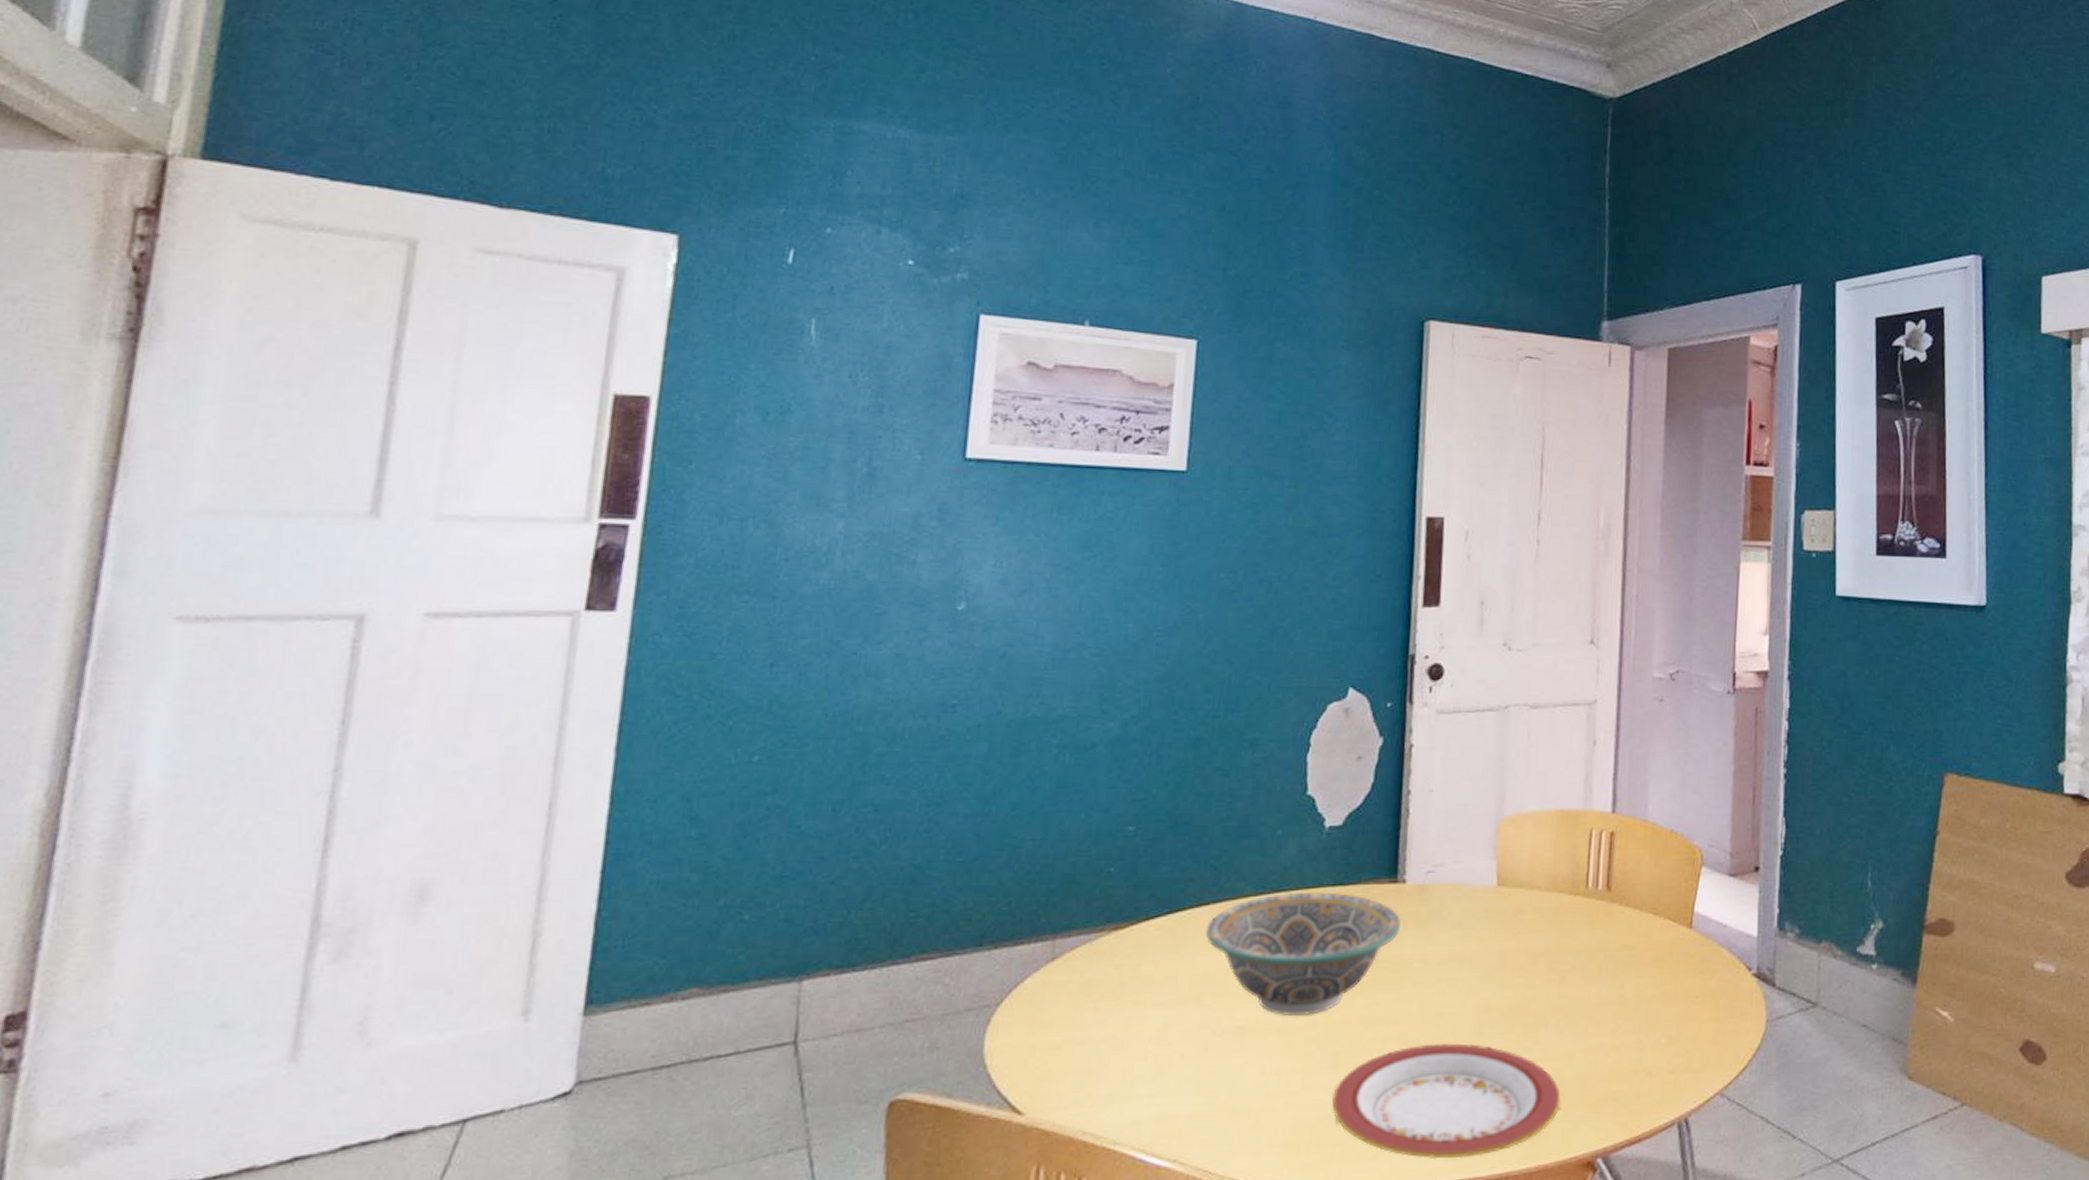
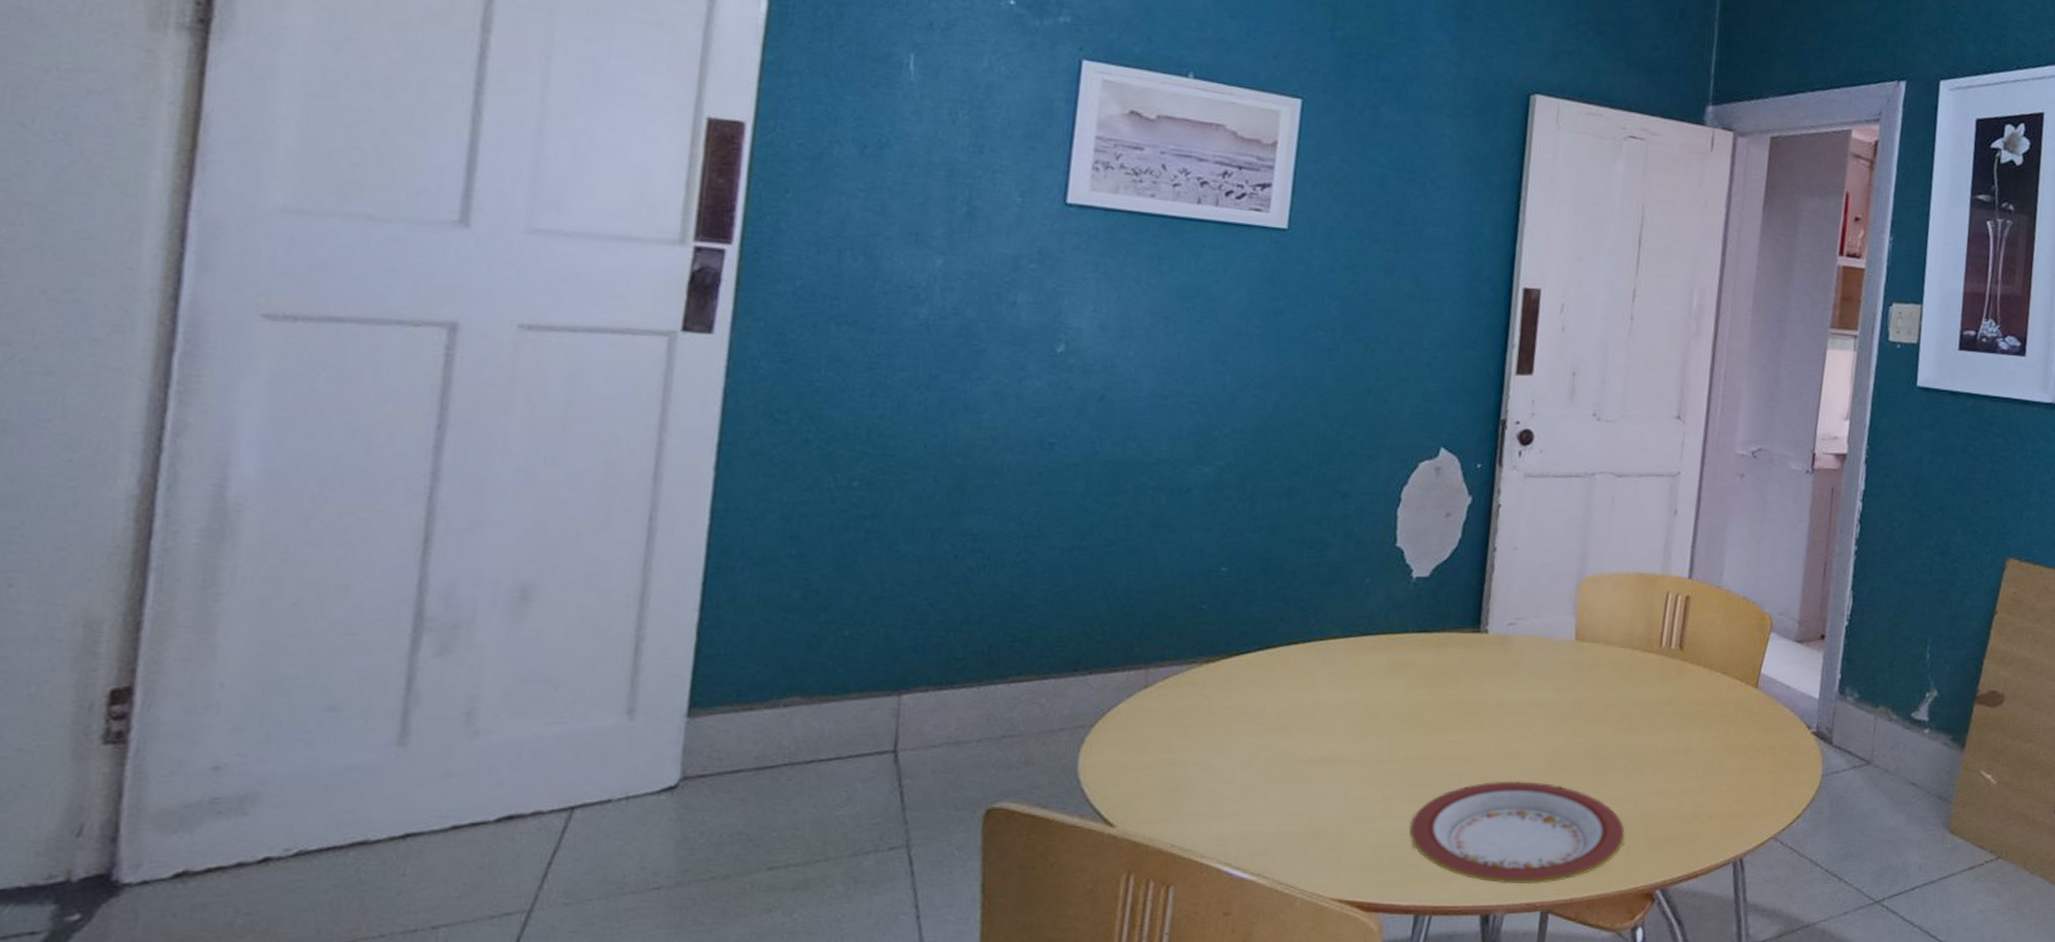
bowl: present [1205,892,1401,1015] -> none [1293,637,1482,749]

